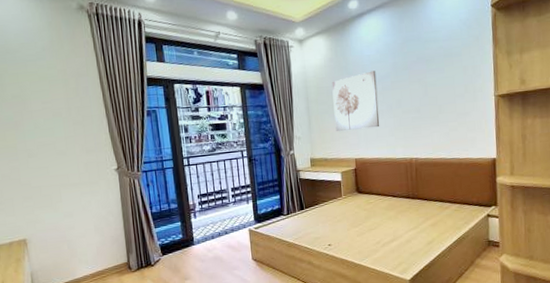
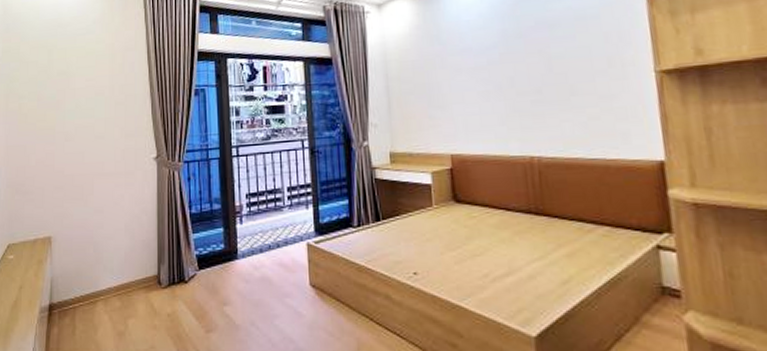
wall art: present [332,70,380,131] -> none [418,39,485,117]

